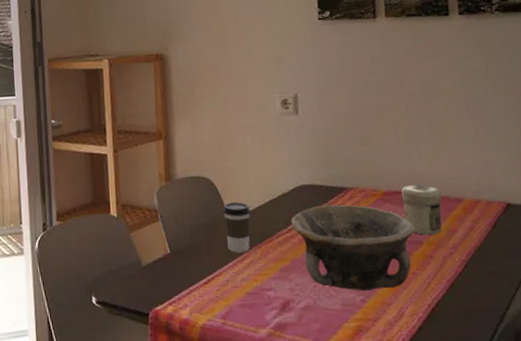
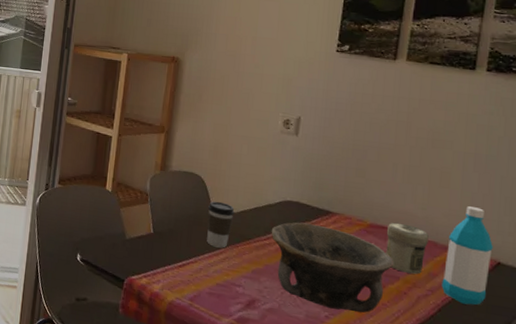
water bottle: none [459,152,504,254] -> present [441,206,493,305]

